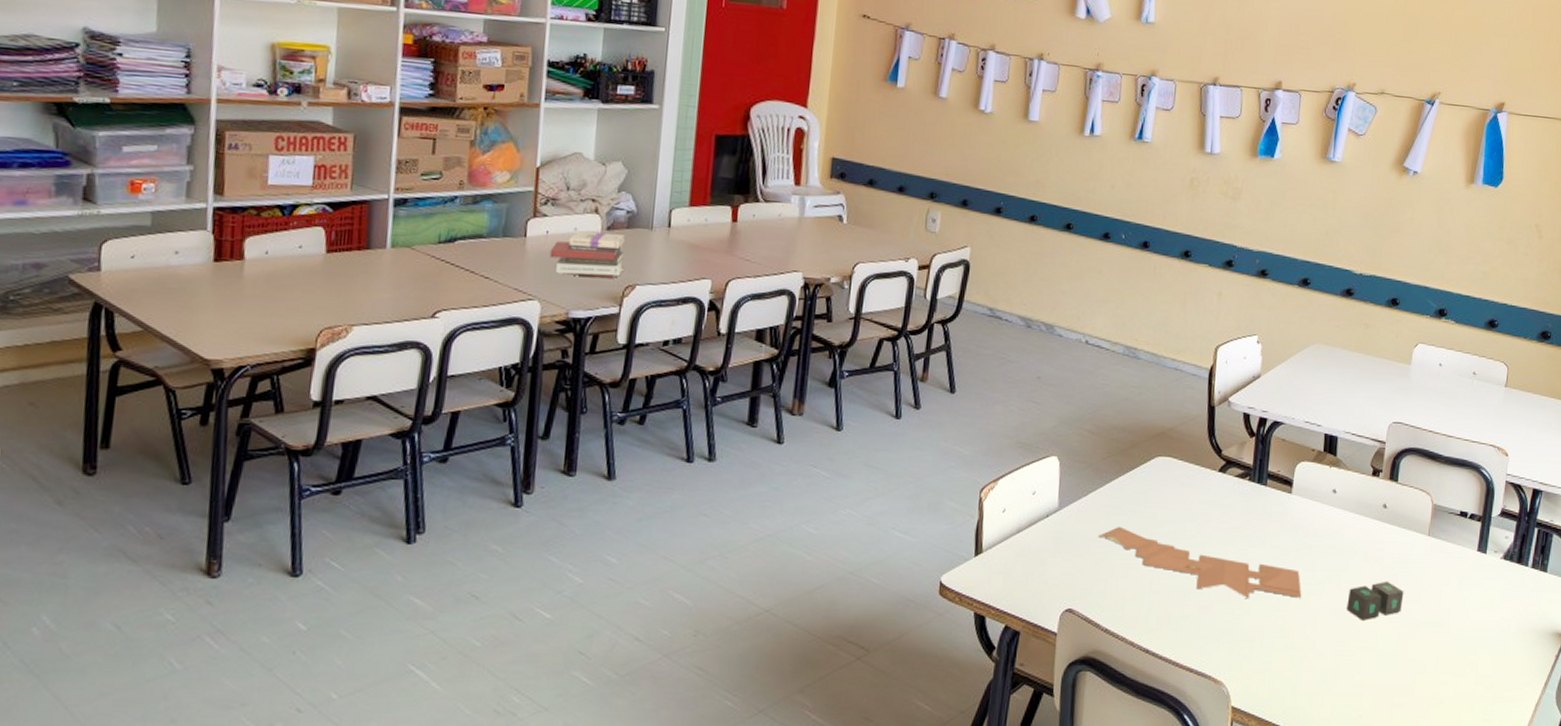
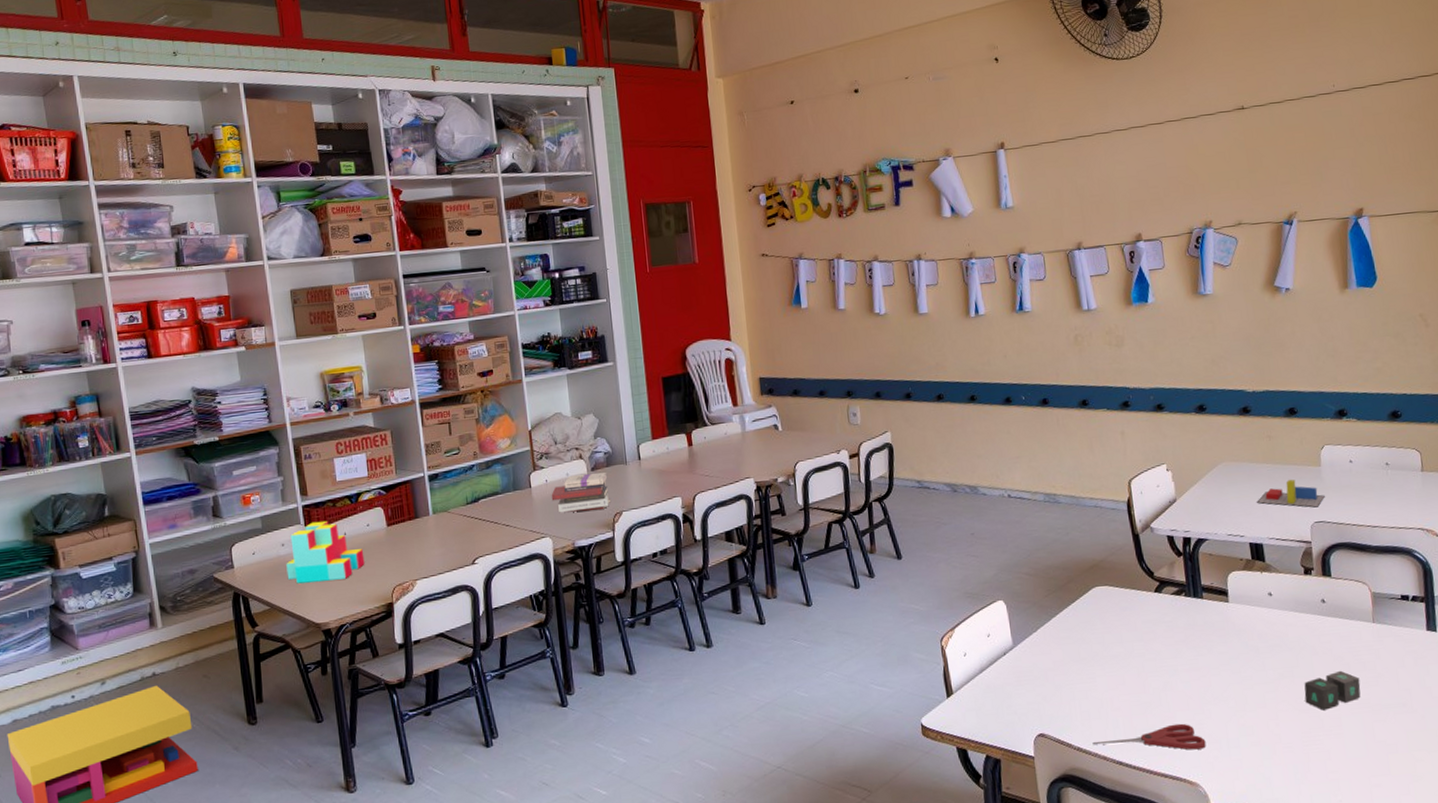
toy blocks: none [174,230,288,309] -> present [286,520,365,584]
papers: present [1098,527,1302,598] -> none [1054,654,1259,704]
scissors: none [1122,616,1239,646] -> present [1092,723,1206,750]
toy blocks: none [1341,373,1408,407] -> present [1257,479,1325,508]

